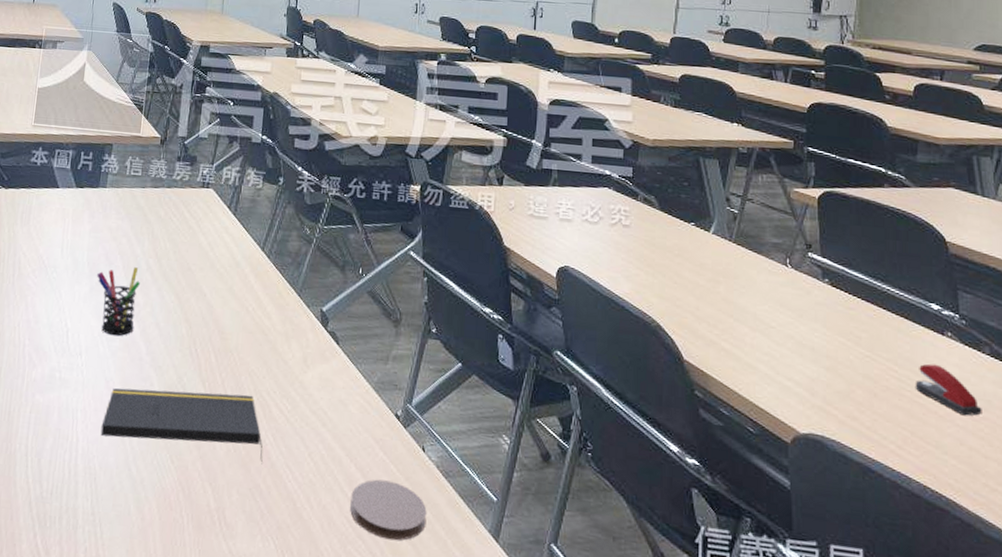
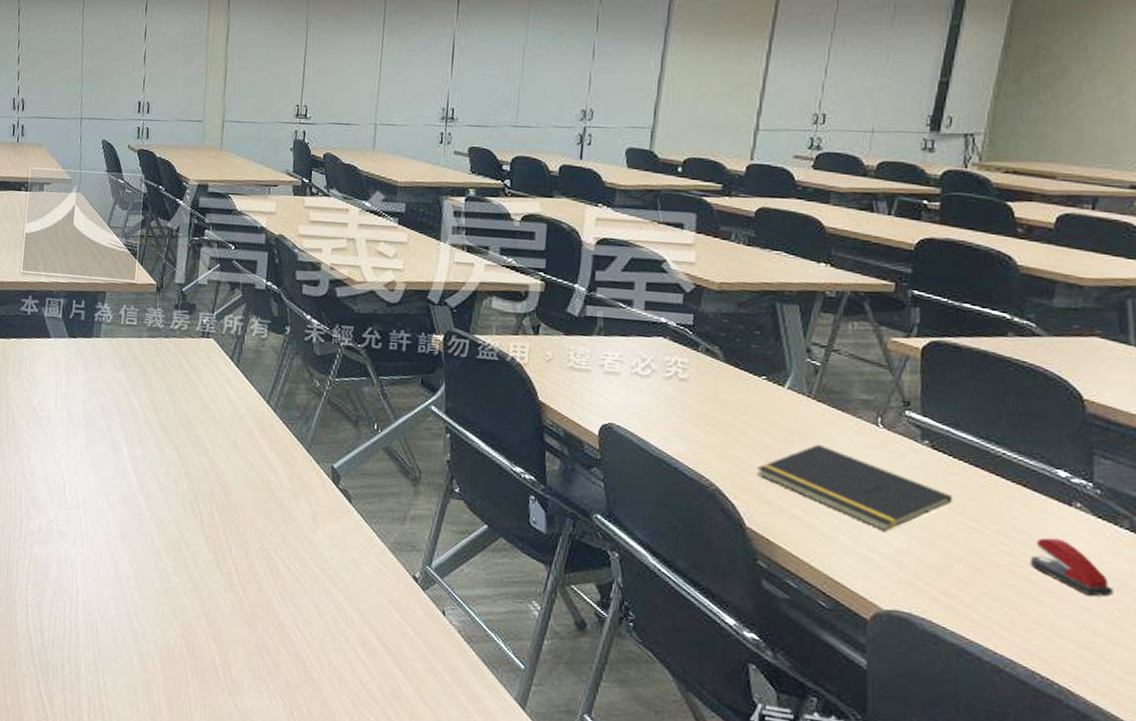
pen holder: present [96,267,140,336] -> none [92,420,138,490]
notepad: present [100,388,263,465] -> none [101,542,270,623]
coaster: present [350,479,427,541] -> none [363,641,447,704]
notepad: none [690,283,851,361] -> present [756,444,954,532]

